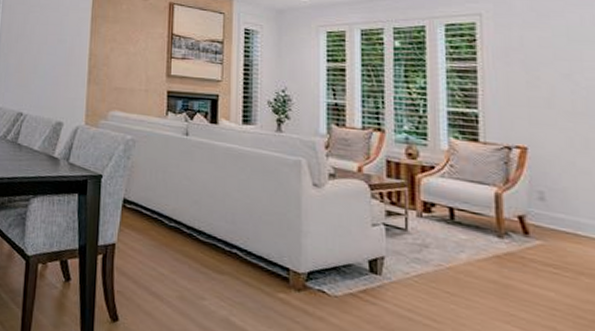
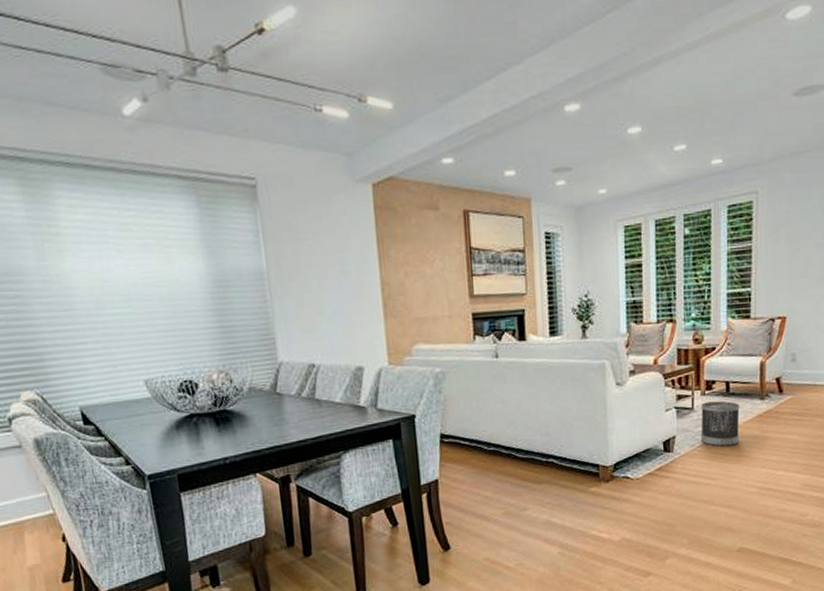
wastebasket: none [417,225,470,286] -> present [700,400,740,447]

